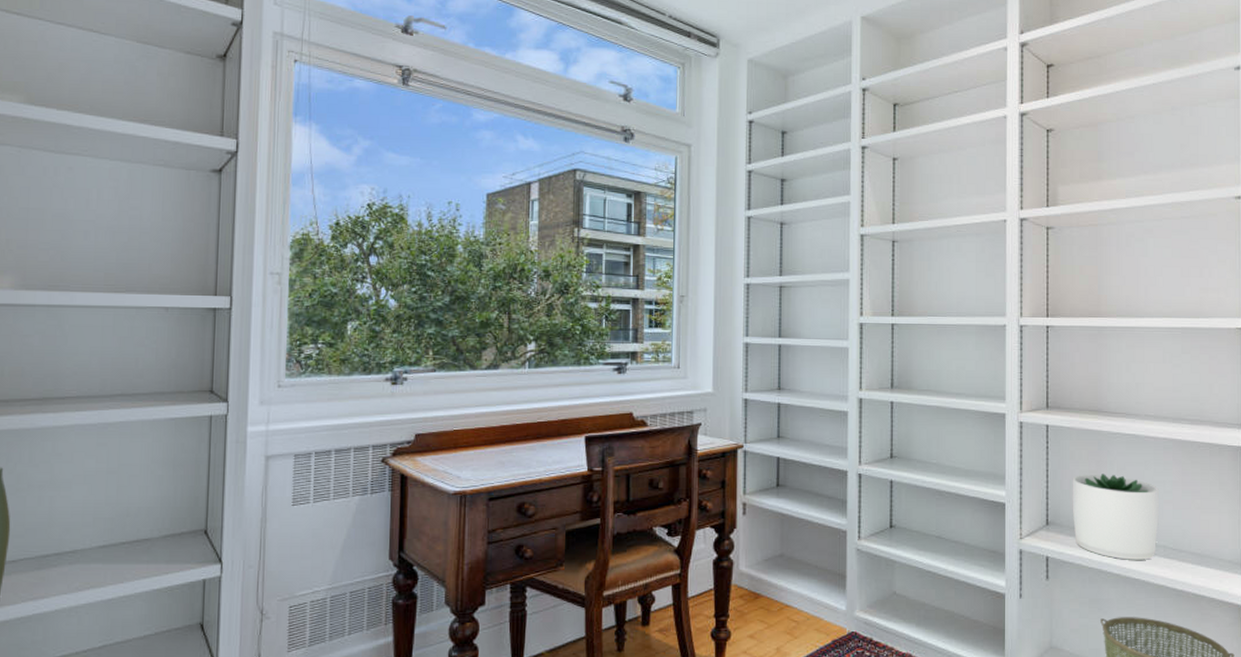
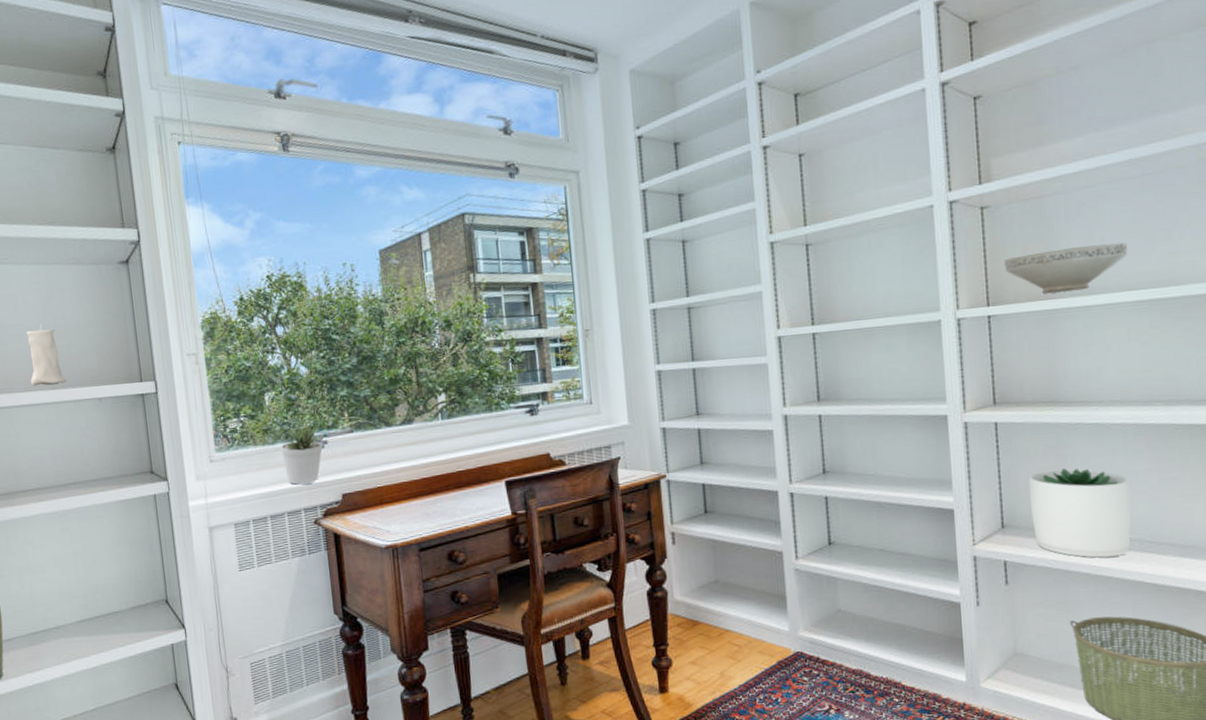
candle: none [90,223,133,288] -> present [26,324,67,386]
potted plant: none [356,355,403,421] -> present [280,421,323,485]
decorative bowl: none [1063,273,1167,312] -> present [1003,242,1128,294]

